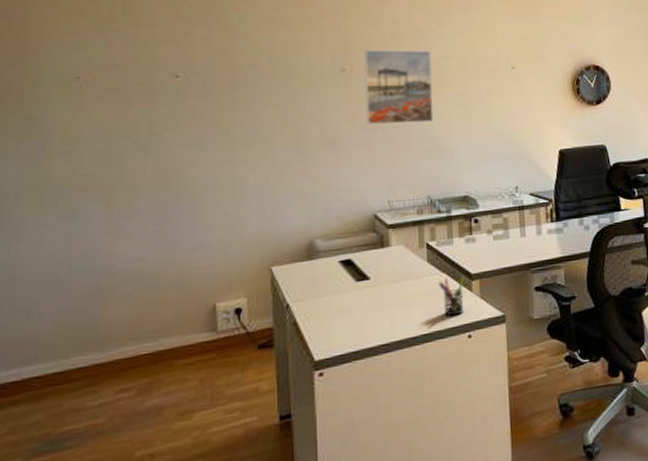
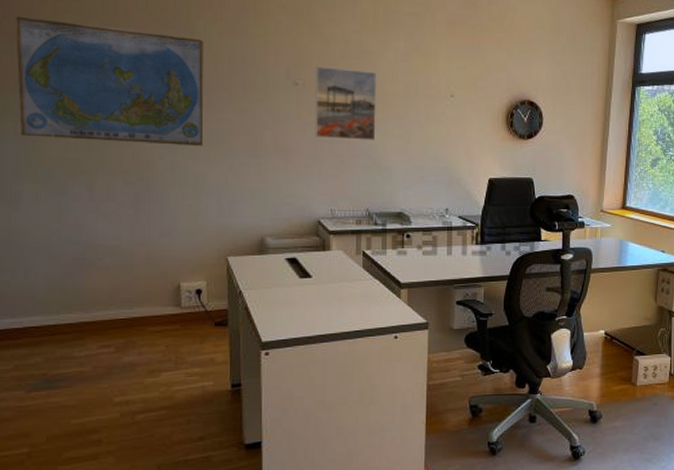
world map: none [22,25,241,155] -> present [16,16,204,146]
pen holder: present [439,278,464,317] -> none [372,284,394,318]

